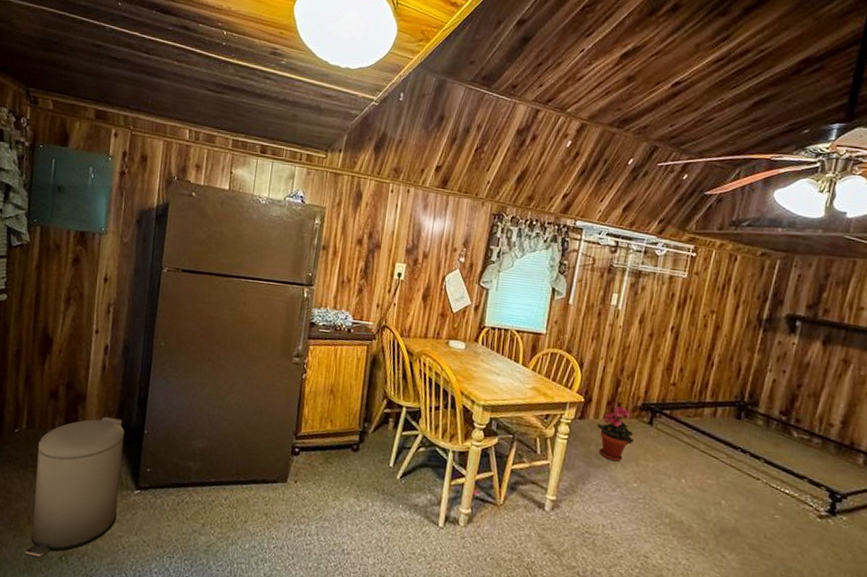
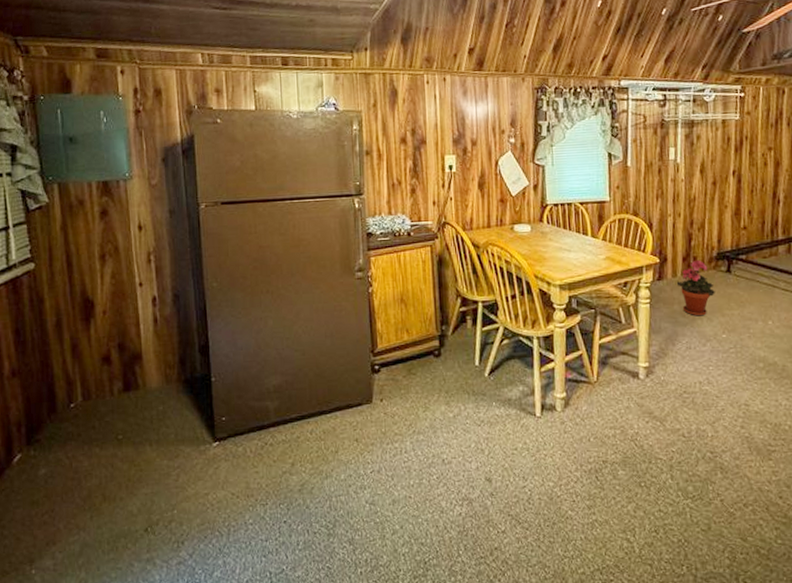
pedal bin: present [24,417,124,558] -> none [99,372,199,535]

